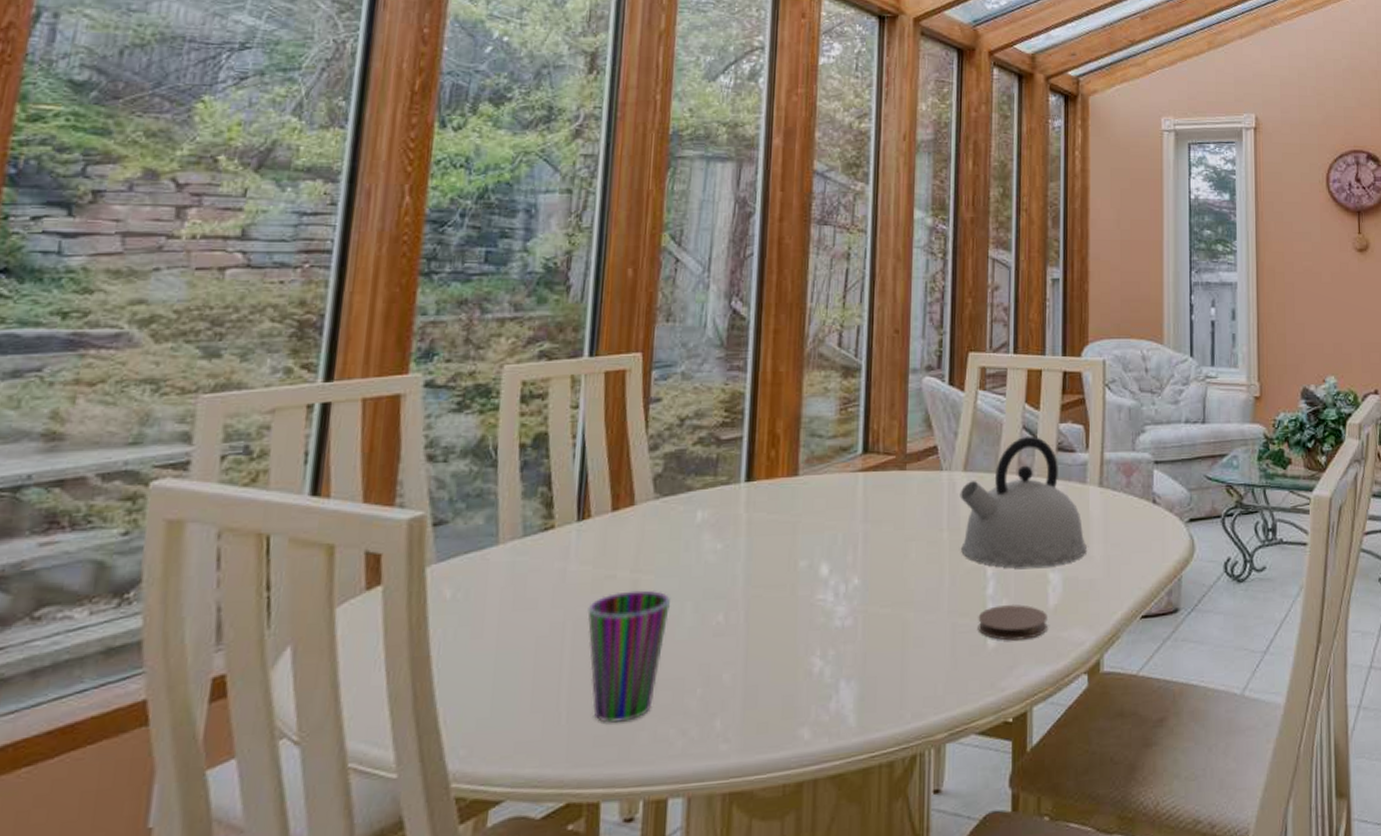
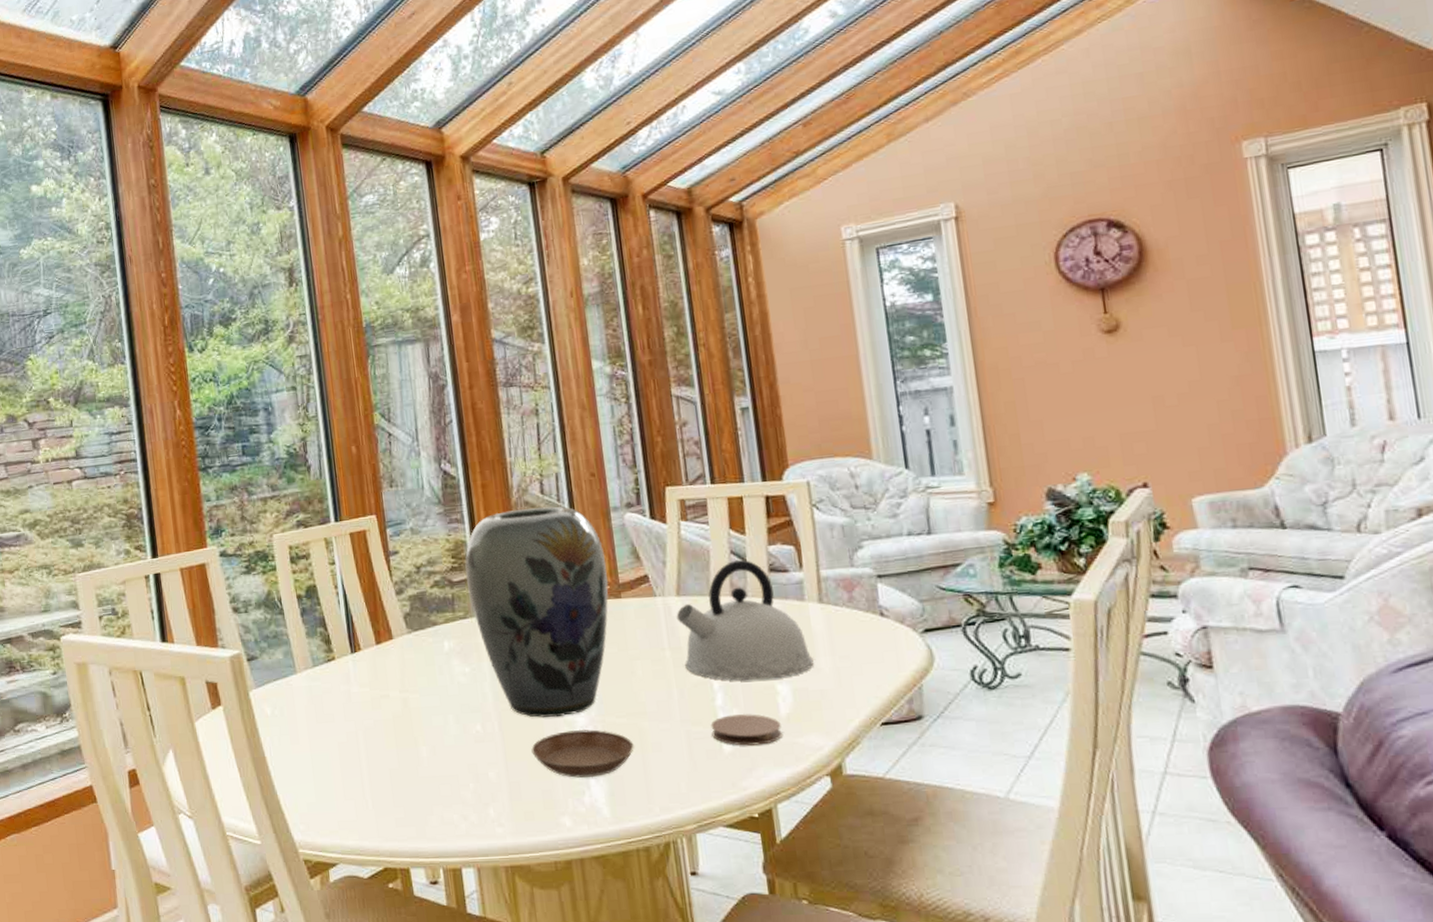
cup: present [587,590,672,723] -> none [372,706,436,809]
vase: none [736,361,896,607] -> present [465,506,609,718]
saucer: none [778,620,894,680] -> present [531,729,634,778]

